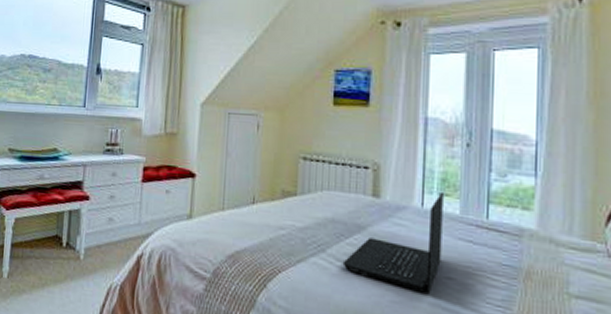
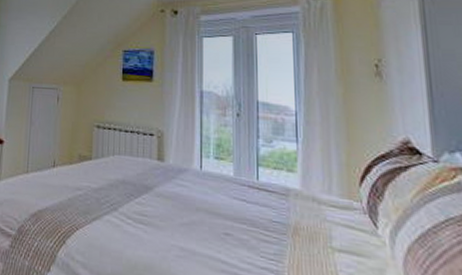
laptop: present [342,193,444,294] -> none [132,157,219,248]

